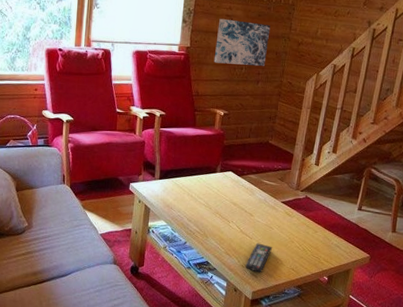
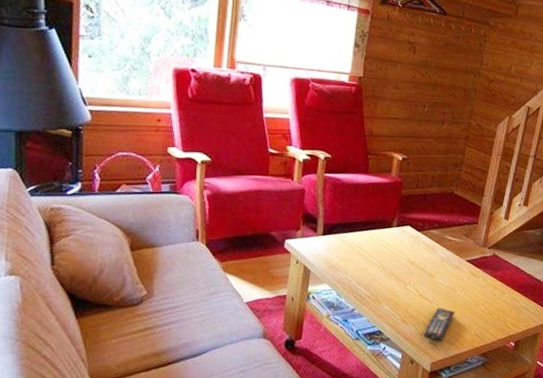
wall art: present [214,18,271,66] -> none [391,45,459,105]

